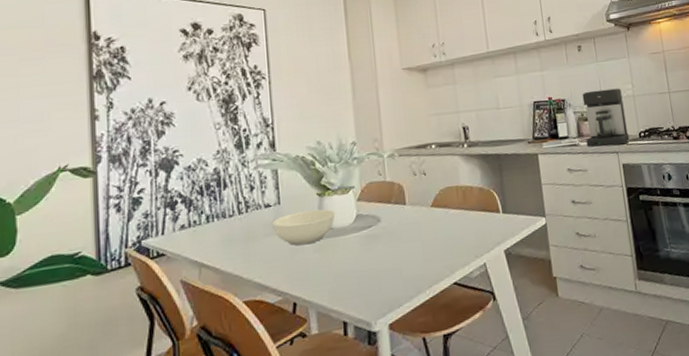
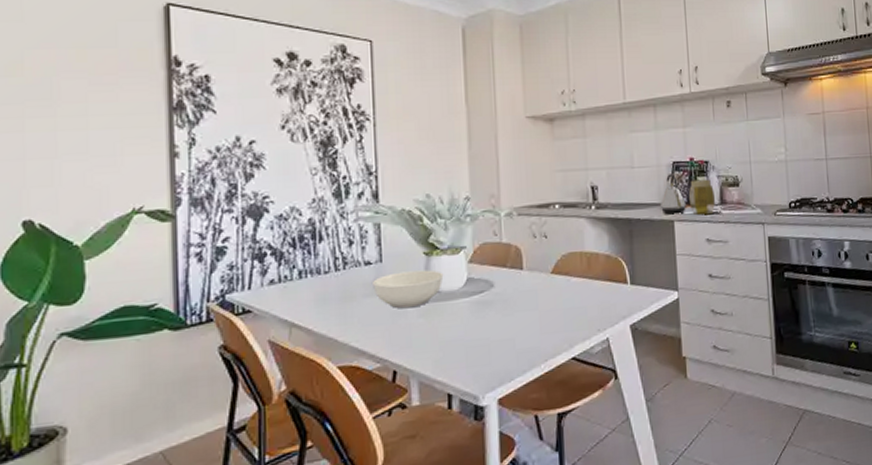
kettle: none [525,112,548,149] -> present [661,173,686,215]
jar: none [549,115,574,149] -> present [688,179,716,216]
coffee maker: present [582,88,630,148] -> none [728,151,778,217]

